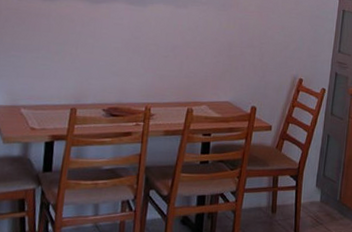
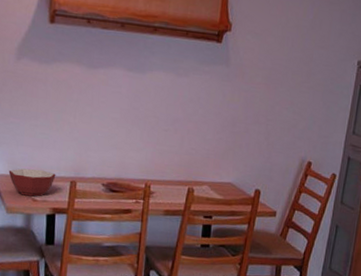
bowl: none [7,98,56,125] -> present [8,168,56,197]

